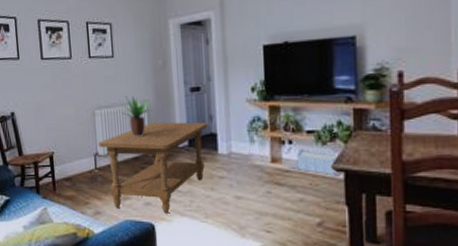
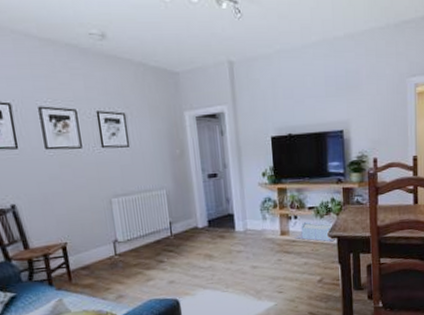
coffee table: present [98,122,208,214] -> none [117,205,226,290]
potted plant: present [122,96,152,138] -> none [141,183,172,222]

